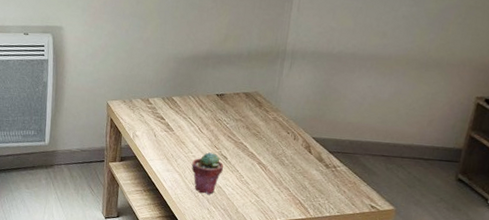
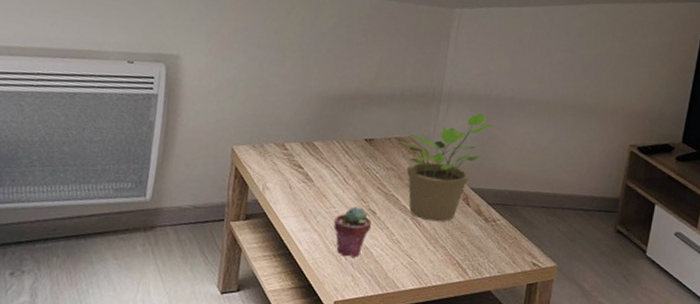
potted plant: none [246,69,335,167] -> present [398,113,493,222]

